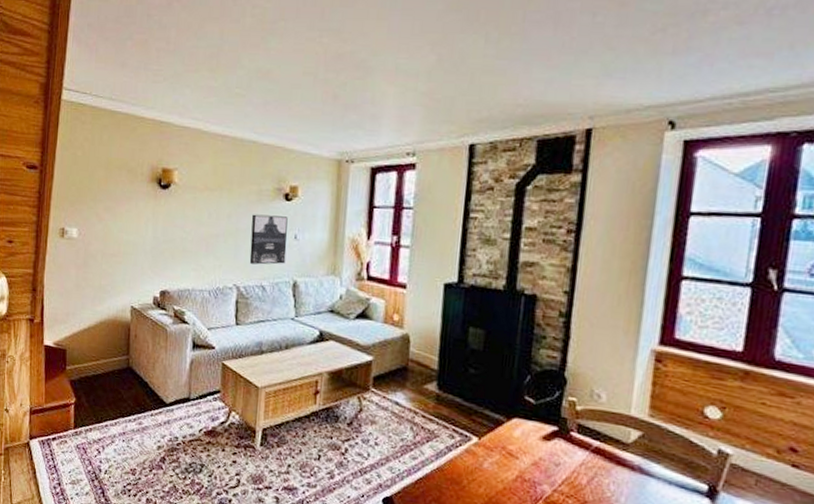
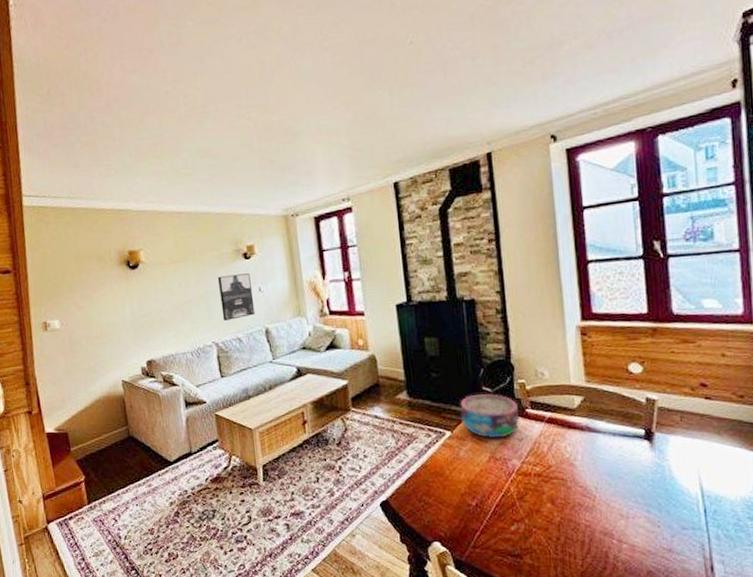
bowl: none [493,402,563,459] -> present [460,394,520,439]

